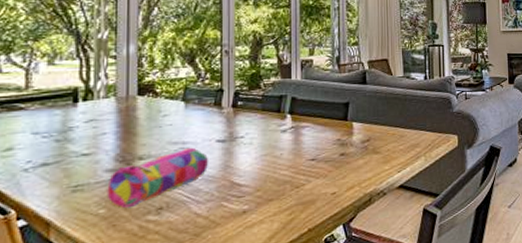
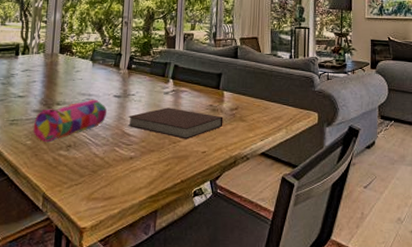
notebook: none [237,147,354,182] -> present [127,107,223,140]

